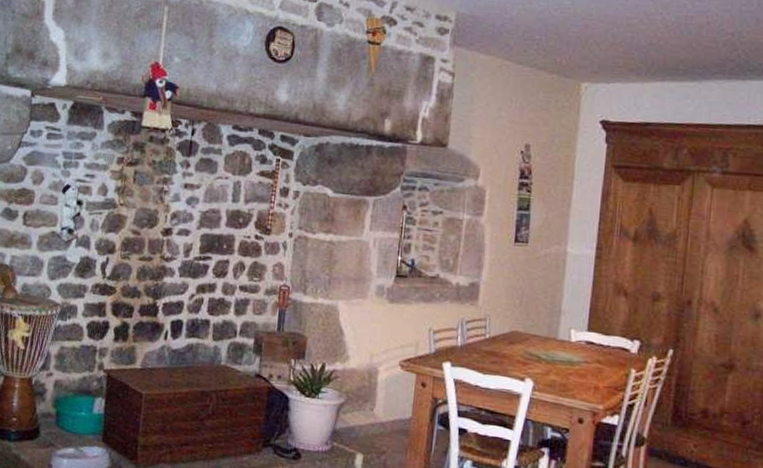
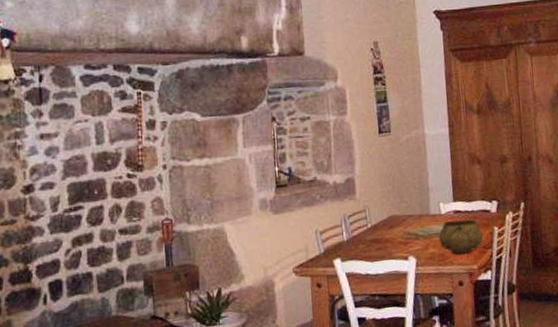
decorative bowl: none [563,350,617,390] -> present [438,219,484,254]

